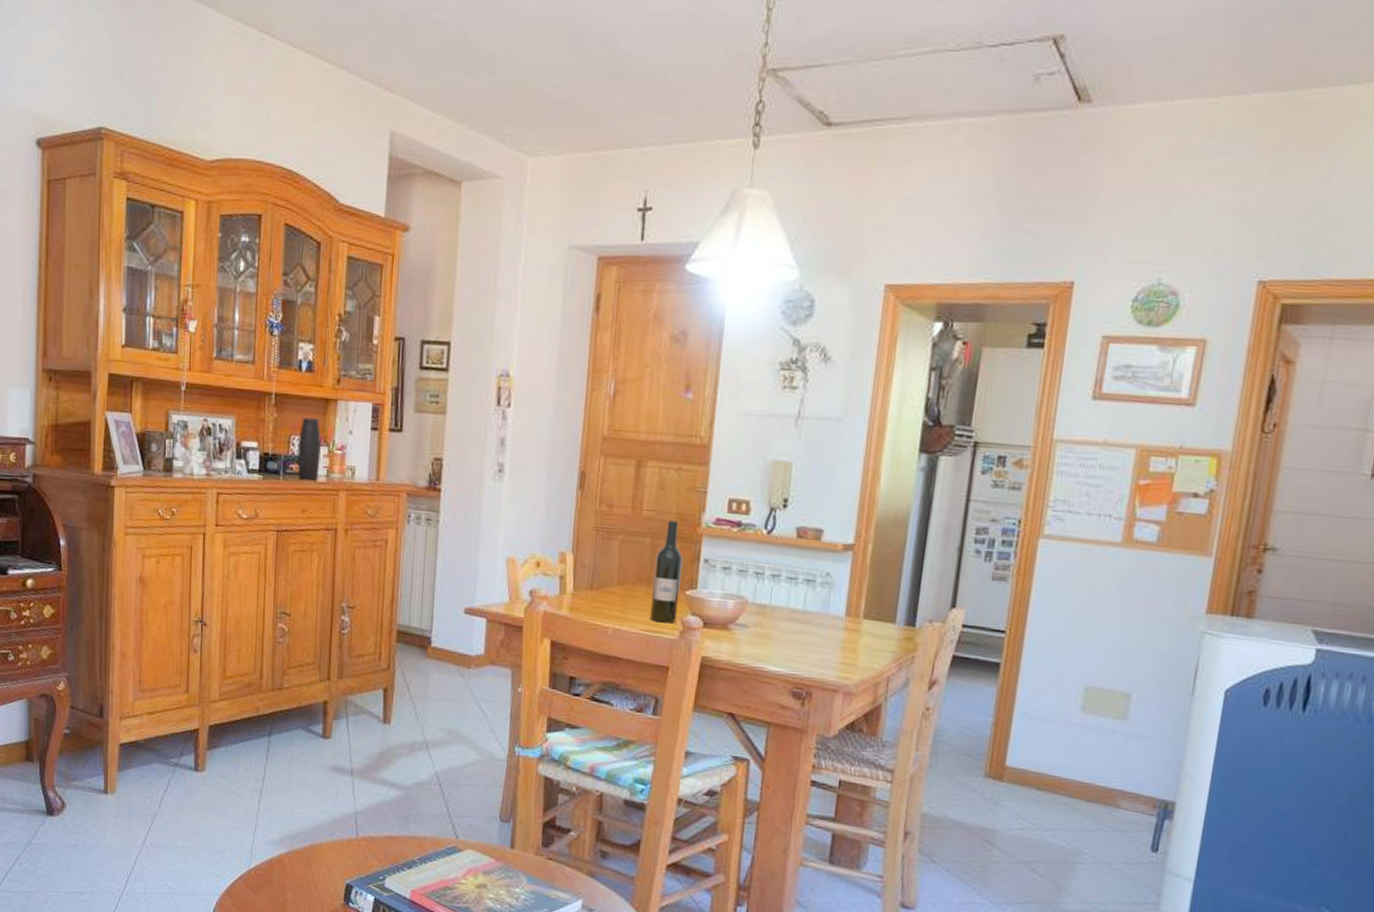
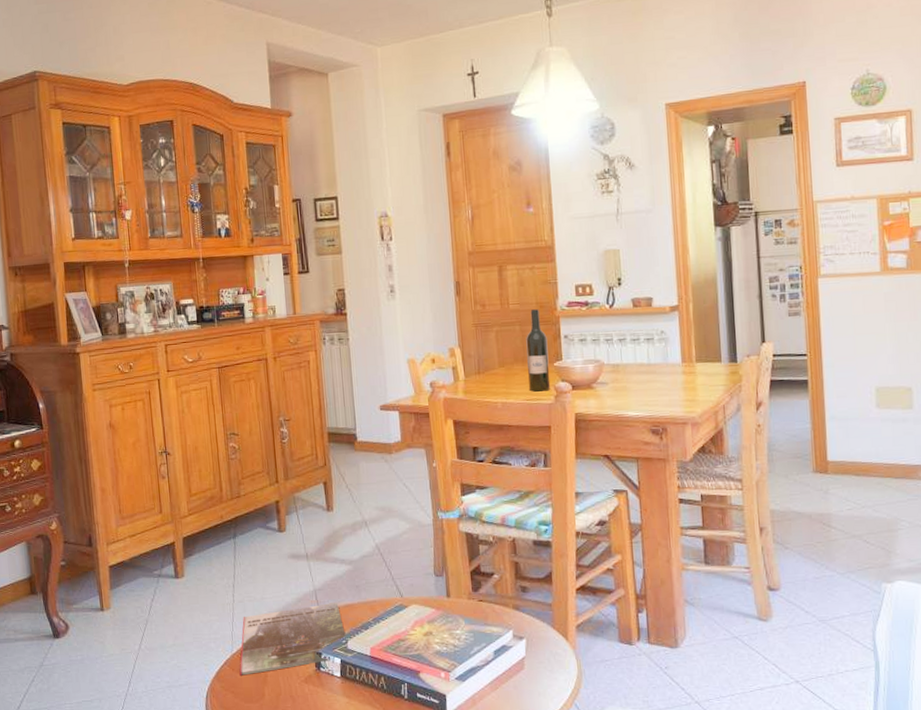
magazine: none [254,828,385,897] -> present [239,602,346,676]
vase: present [297,418,321,481] -> none [226,273,246,324]

